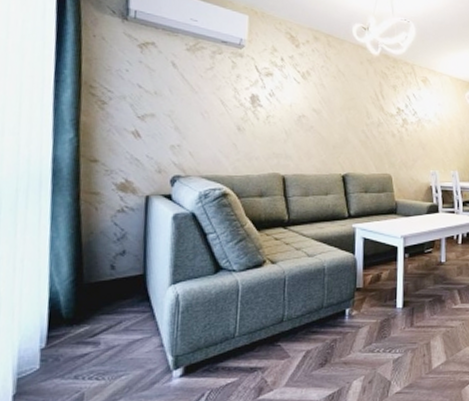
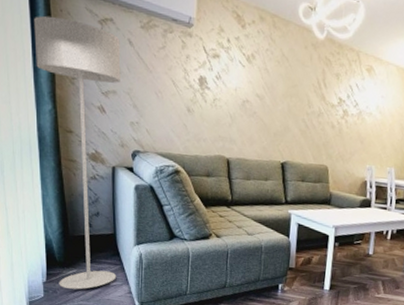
floor lamp: none [58,41,162,352] -> present [34,15,121,290]

